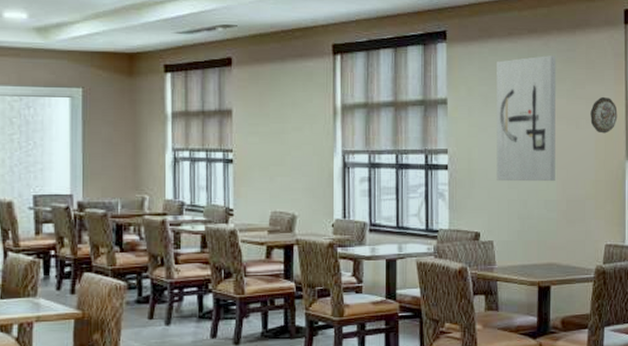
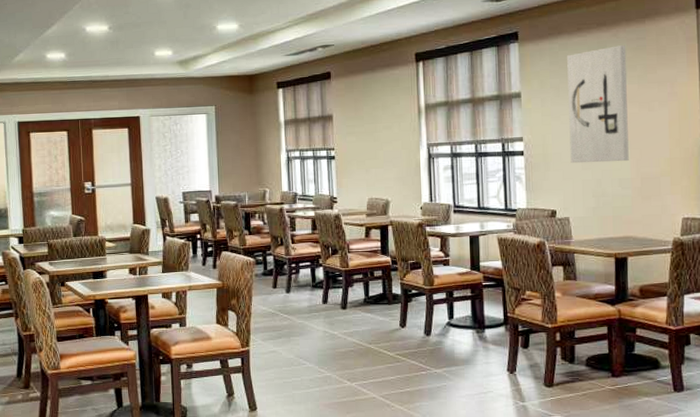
decorative plate: present [590,96,618,134] -> none [663,79,692,114]

